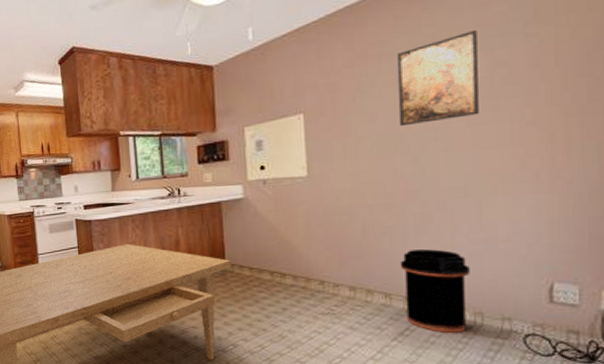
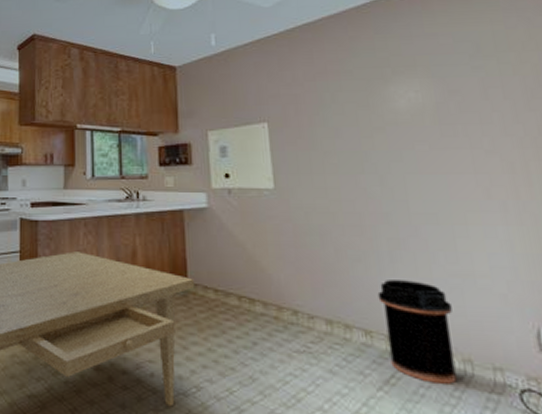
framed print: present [396,30,479,127] -> none [354,58,439,144]

